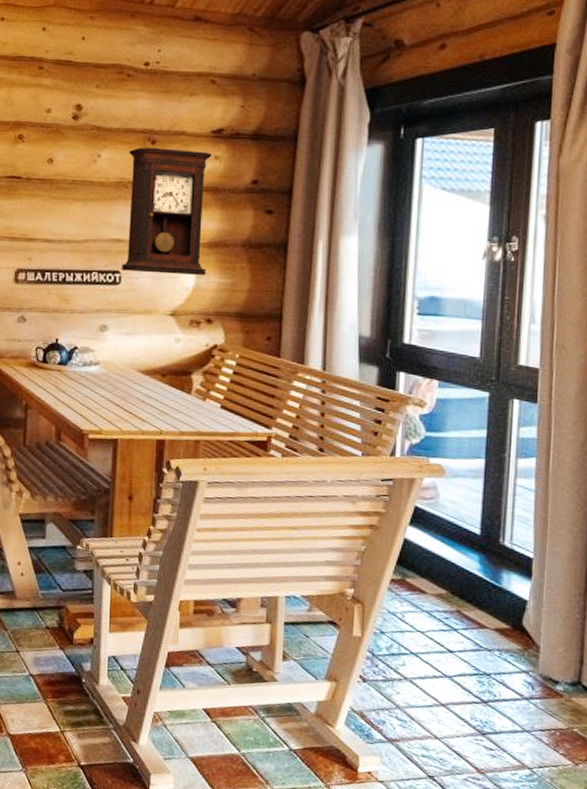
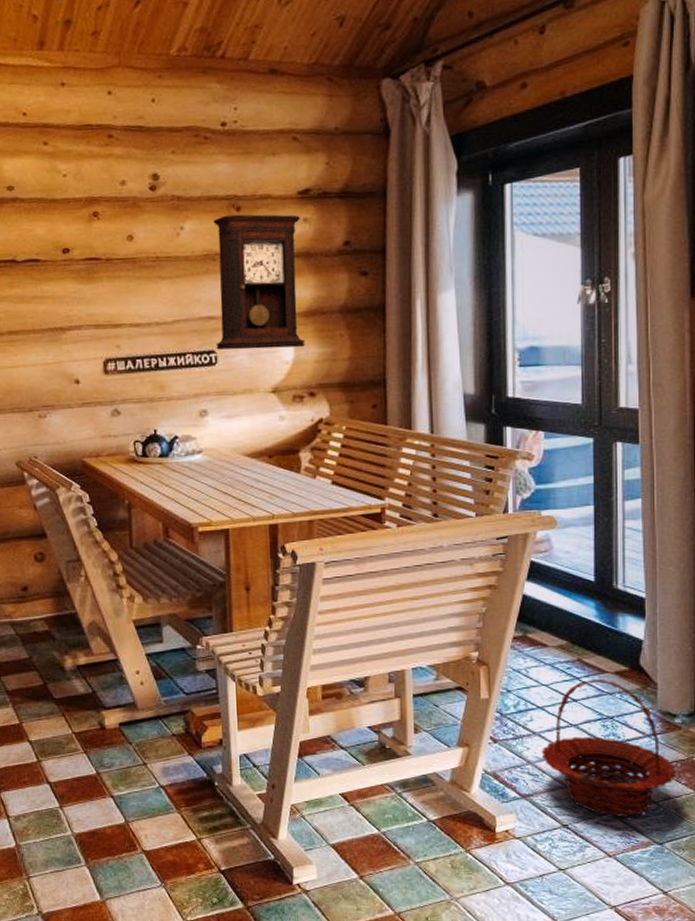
basket: none [411,633,556,780] -> present [541,680,678,817]

